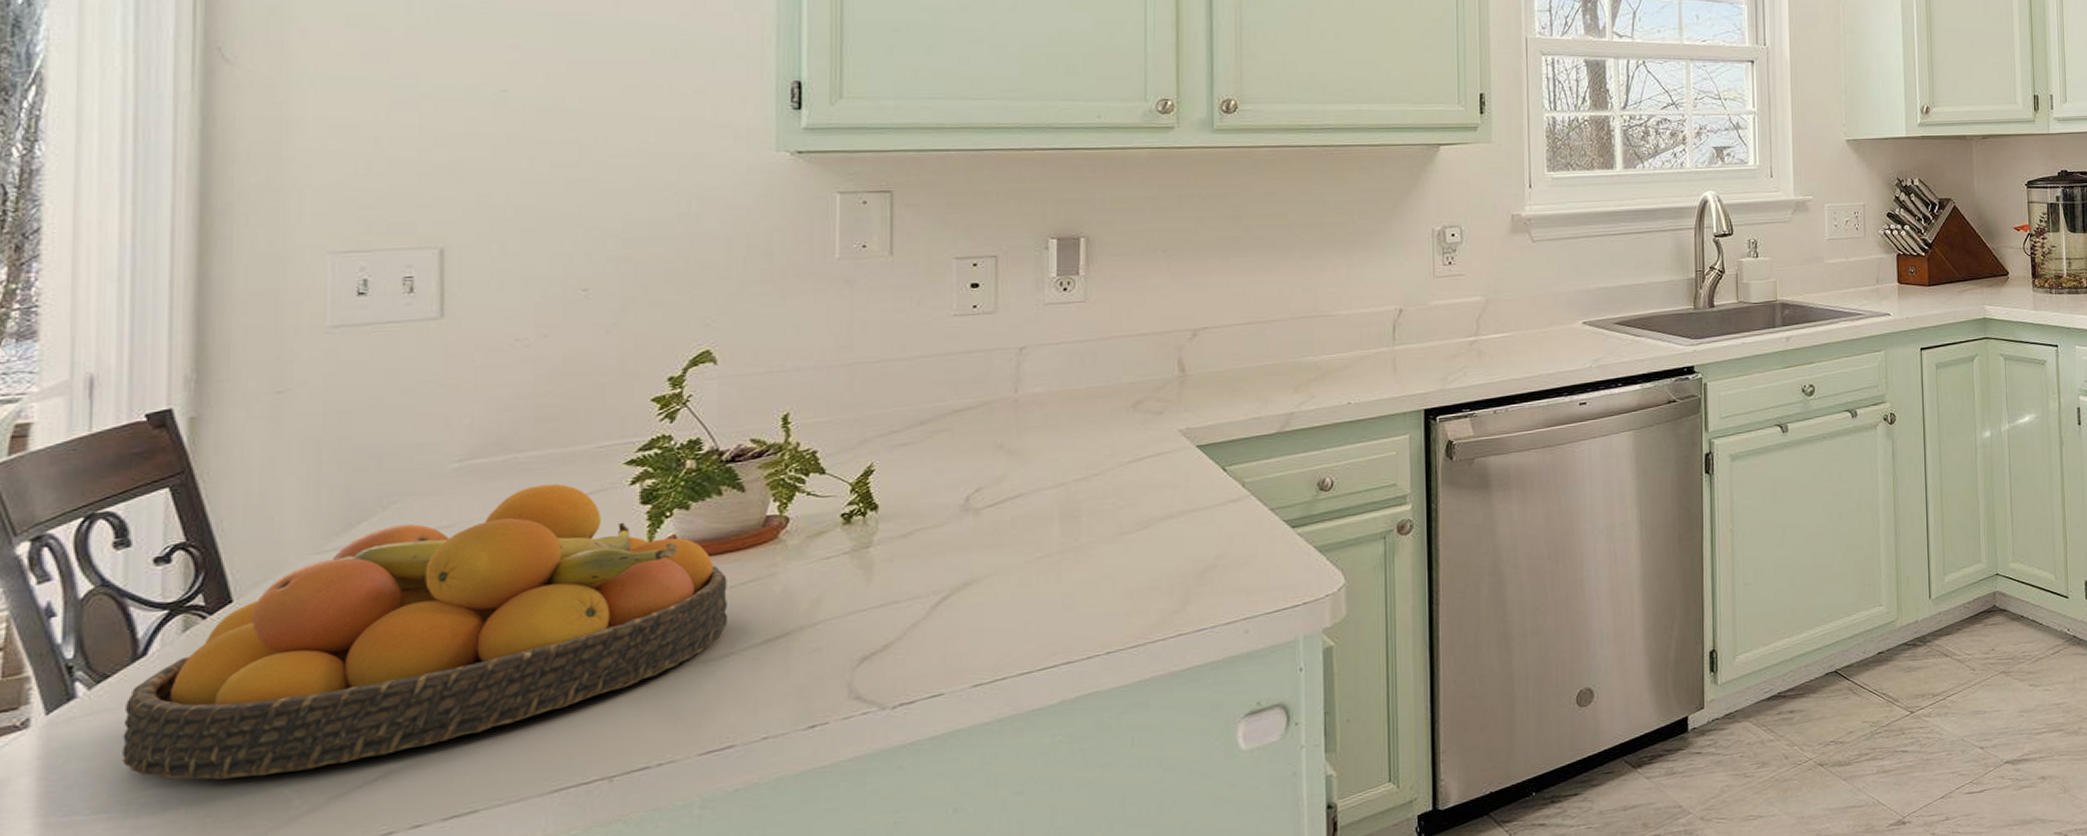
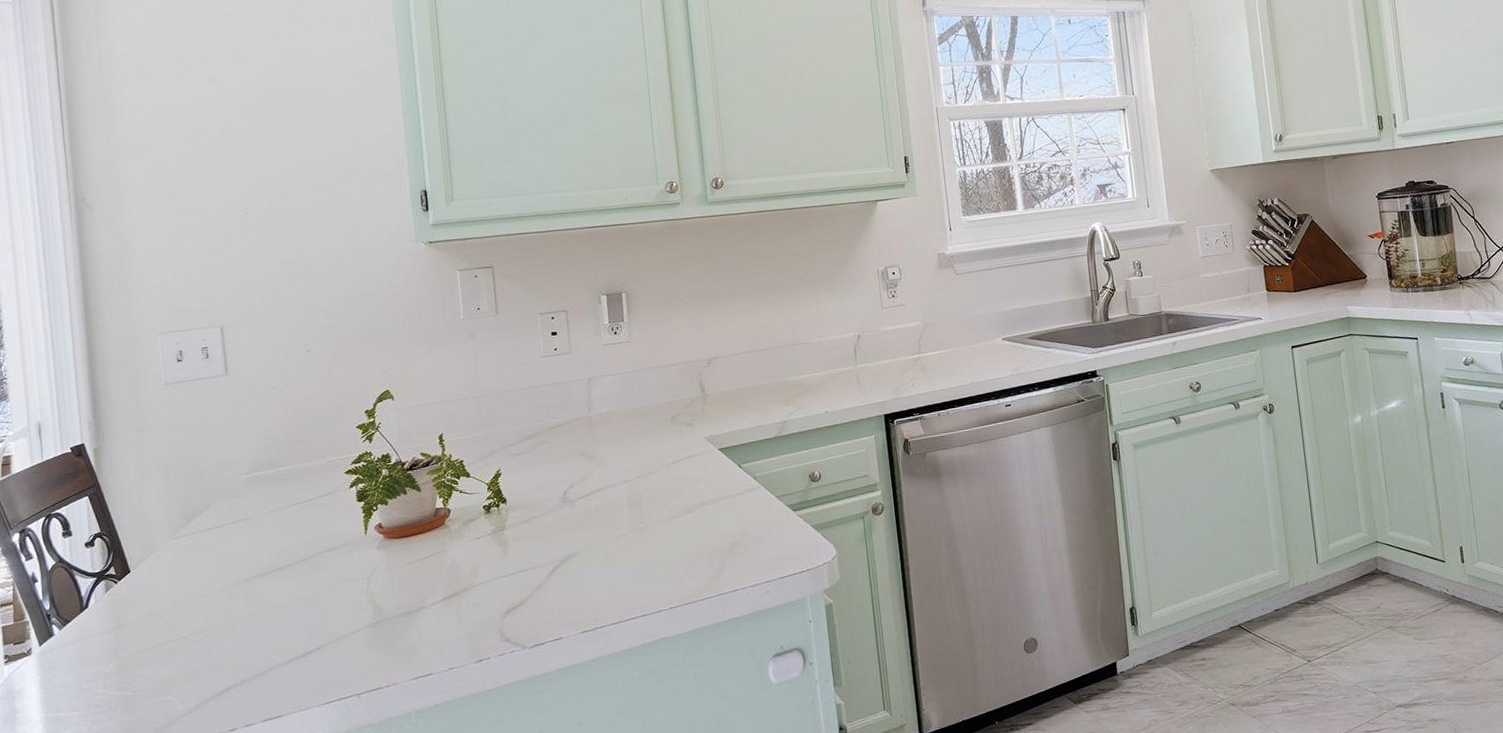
fruit bowl: present [122,484,729,780] -> none [80,488,420,691]

